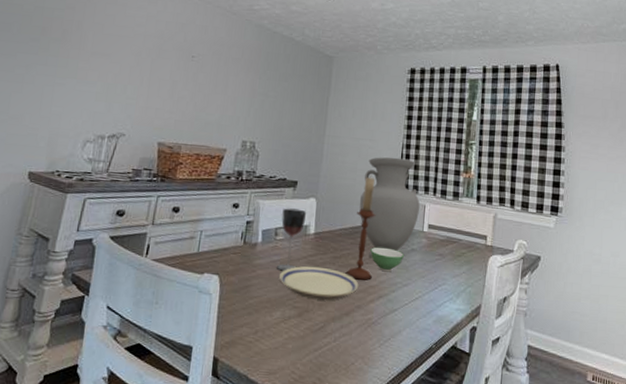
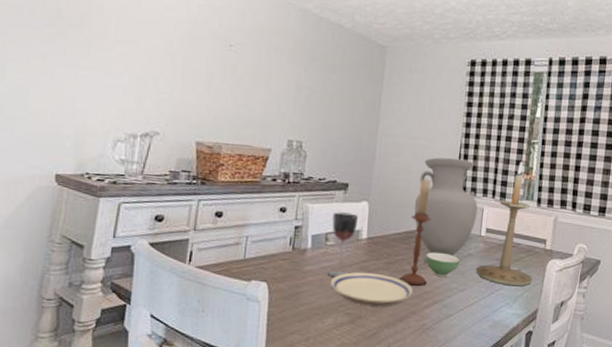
candlestick: none [418,161,474,282] -> present [475,162,532,287]

